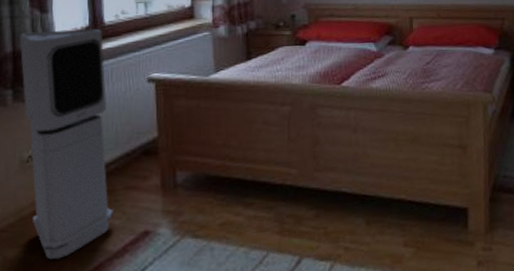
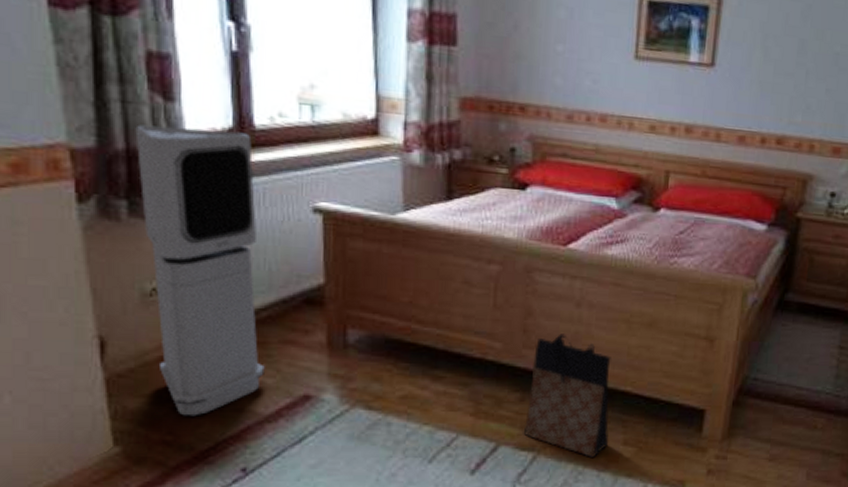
bag: none [320,156,392,261] -> present [523,333,611,457]

